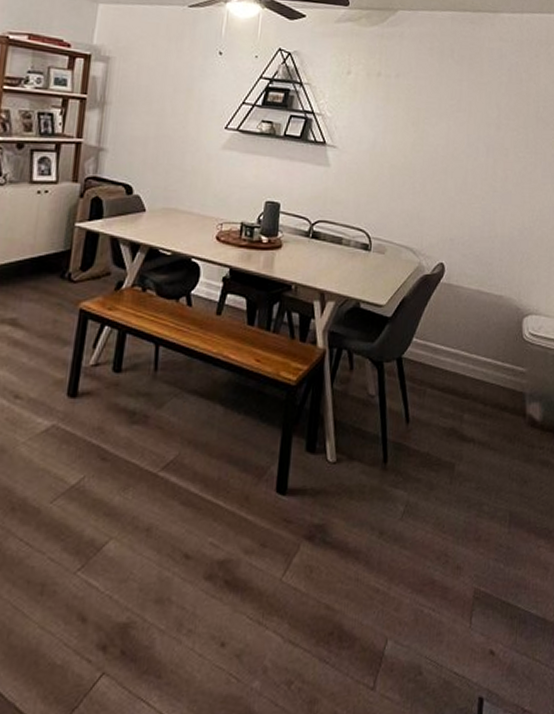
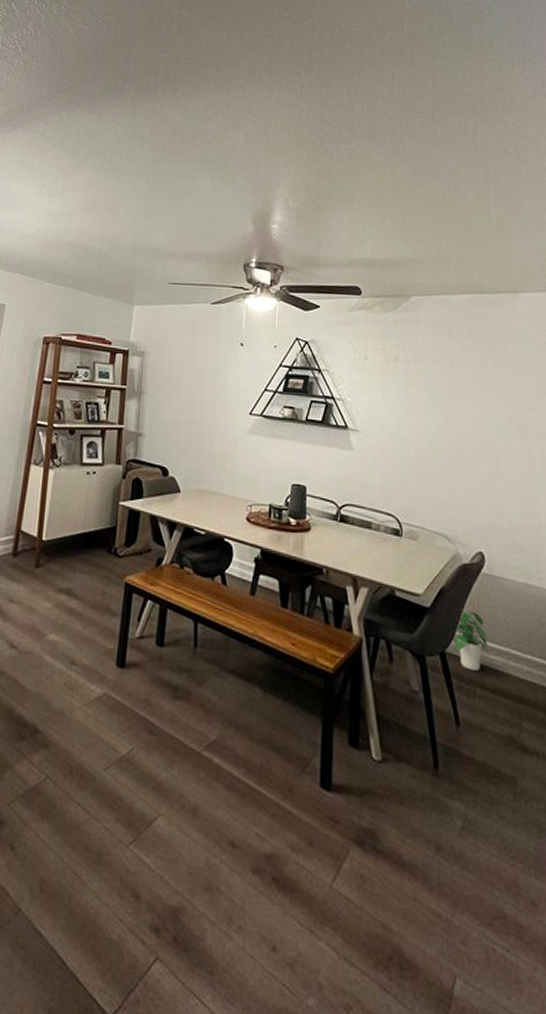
potted plant: none [410,316,441,372] -> present [454,608,489,671]

